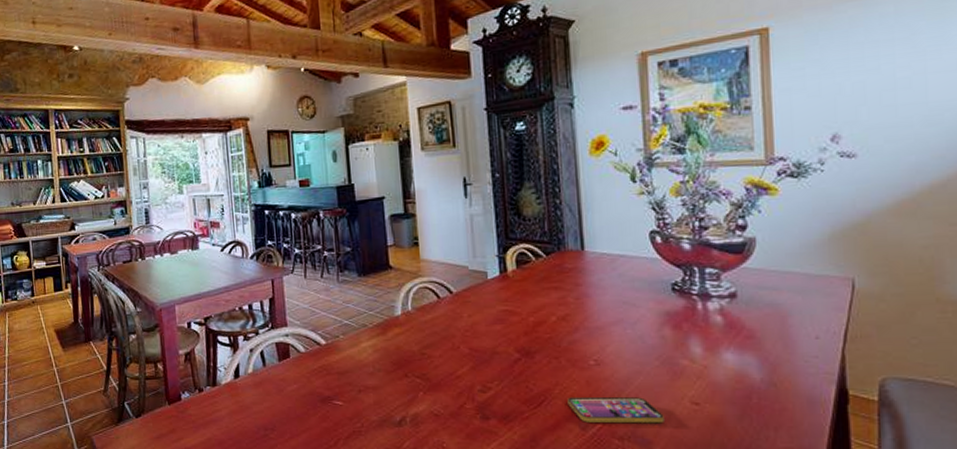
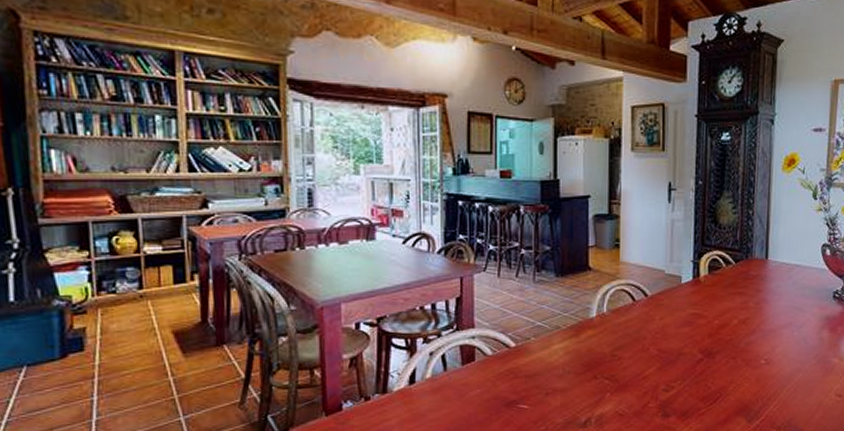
smartphone: present [567,396,664,424] -> none [739,391,814,416]

